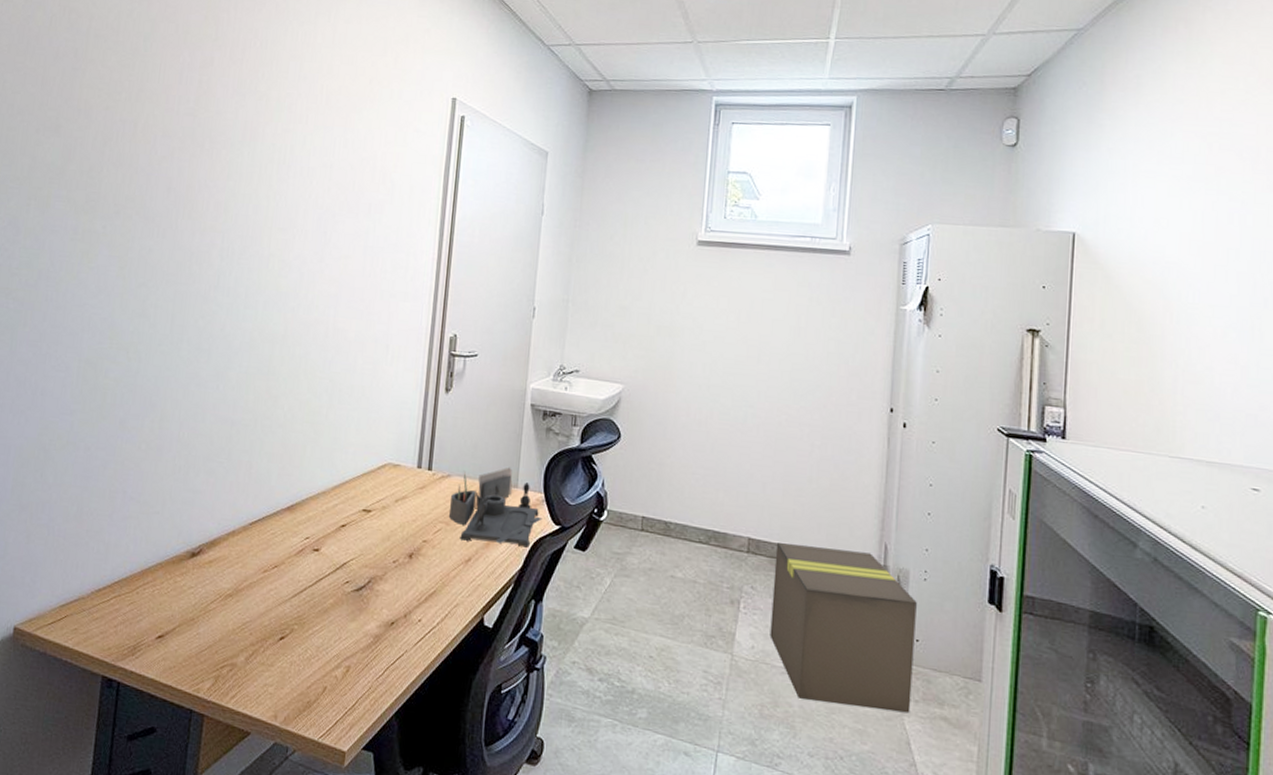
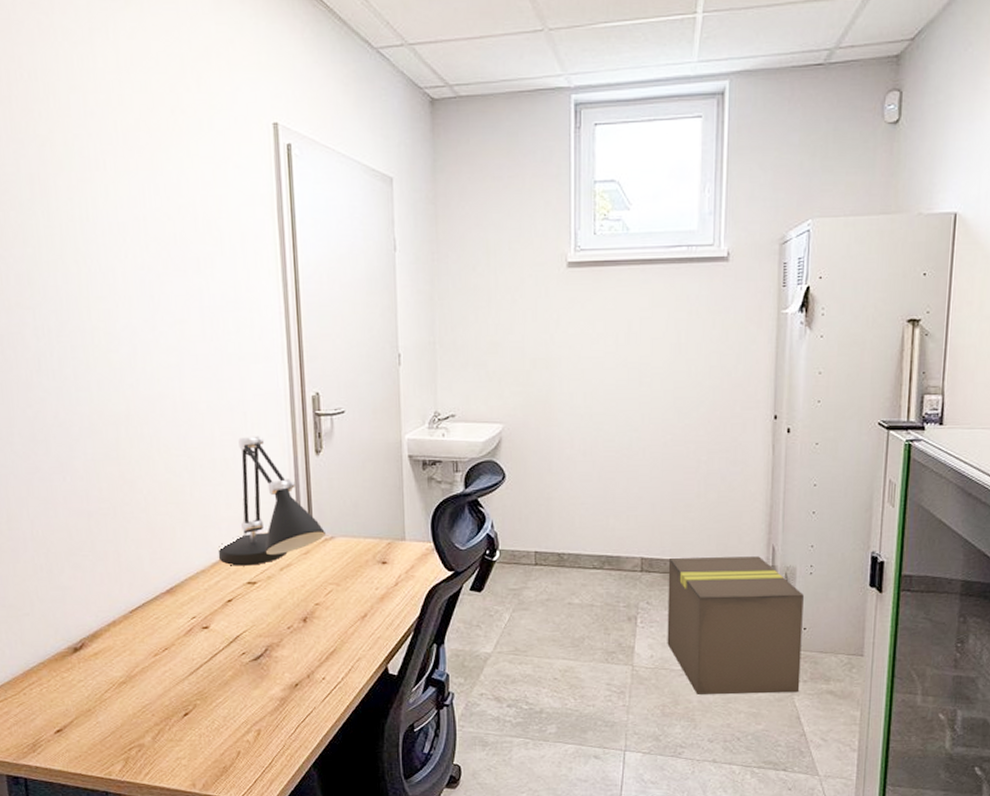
desk lamp: none [340,367,444,493] -> present [217,435,327,566]
desk organizer: present [449,467,543,548] -> none [338,521,435,598]

